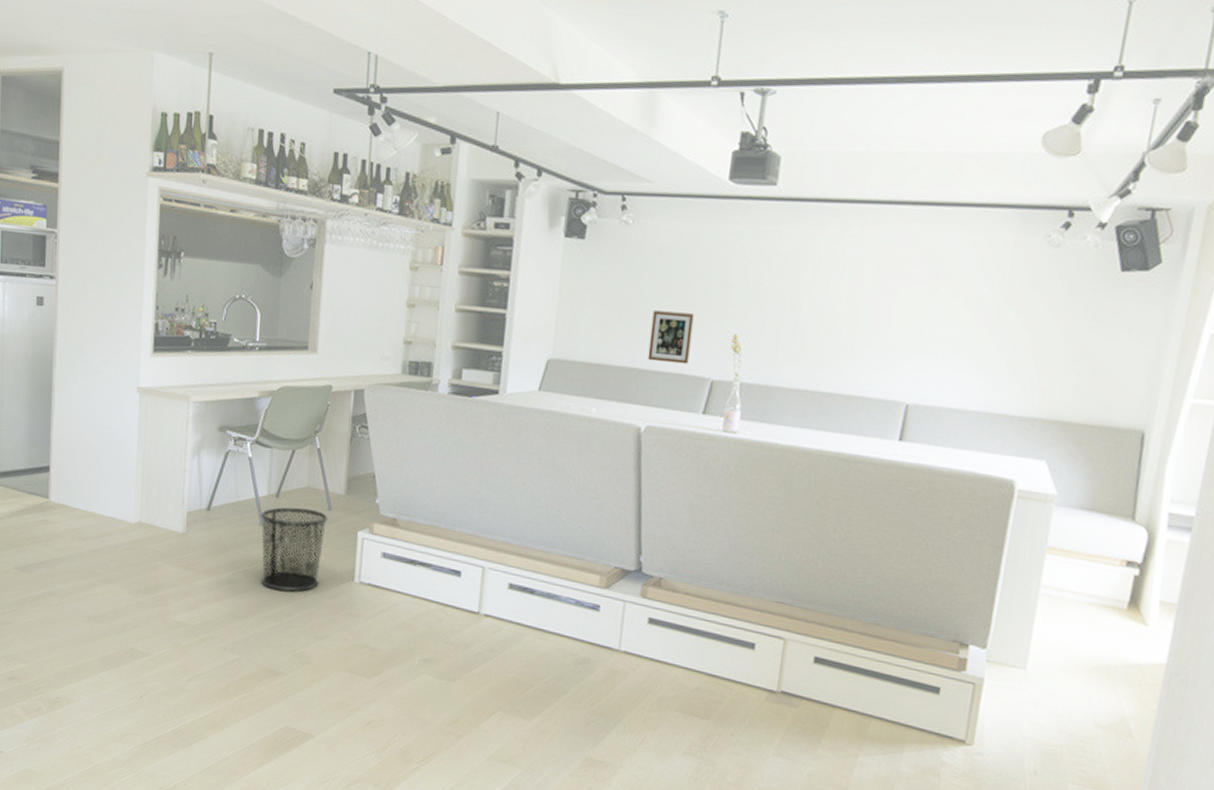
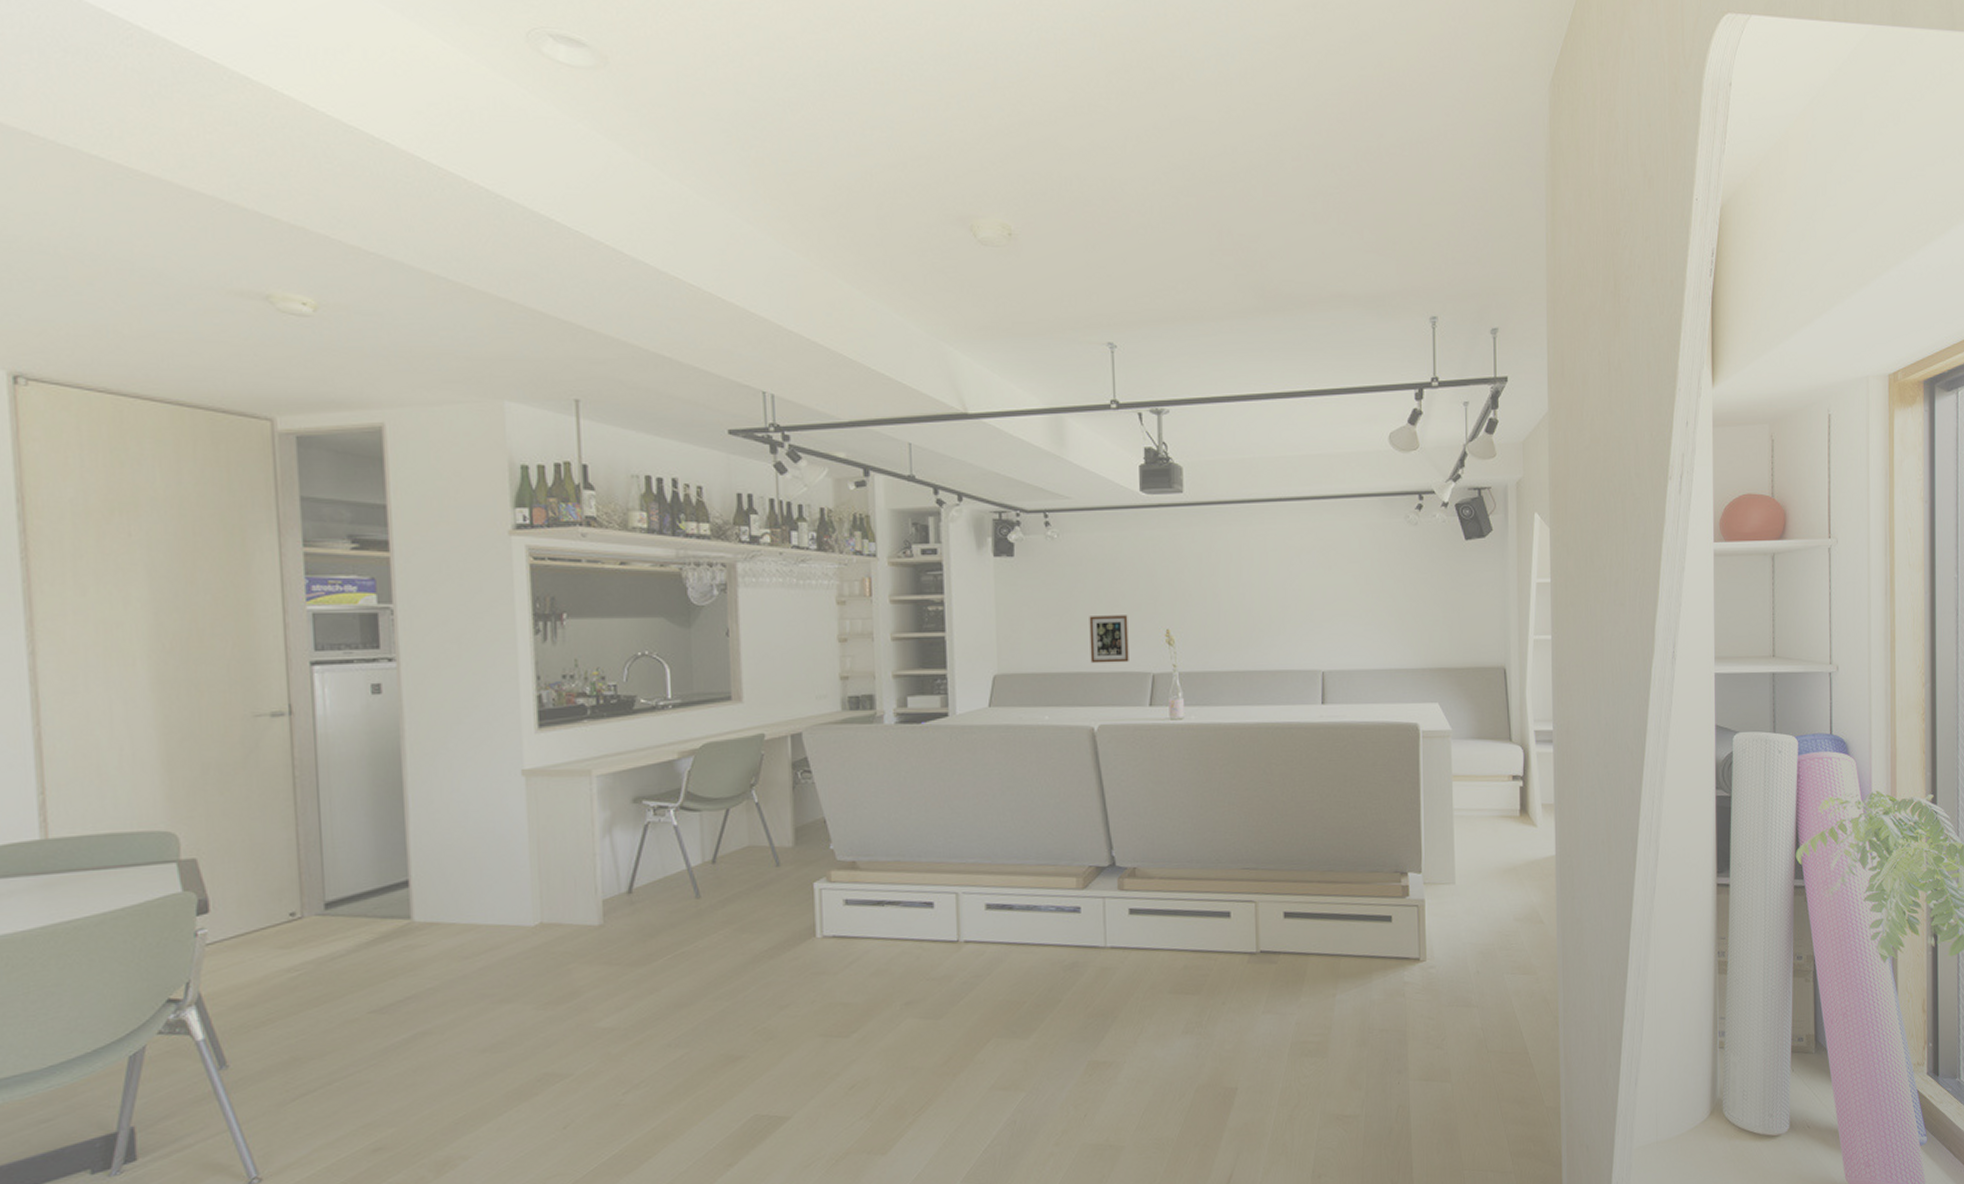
waste bin: present [260,507,328,592] -> none [695,869,778,965]

